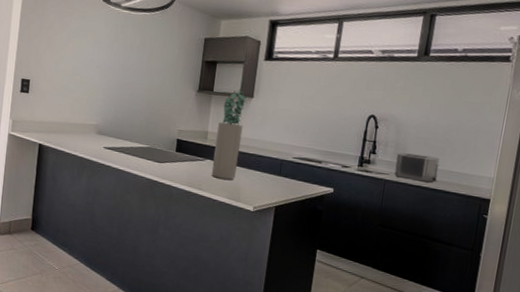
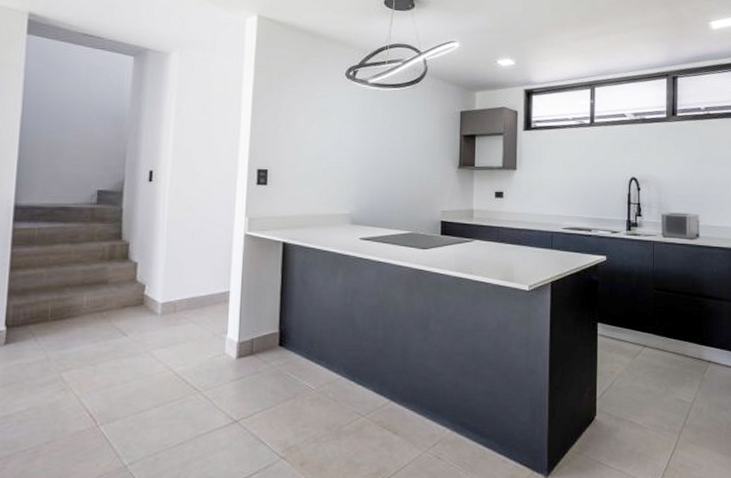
vase: present [211,89,246,181] -> none [481,161,509,260]

